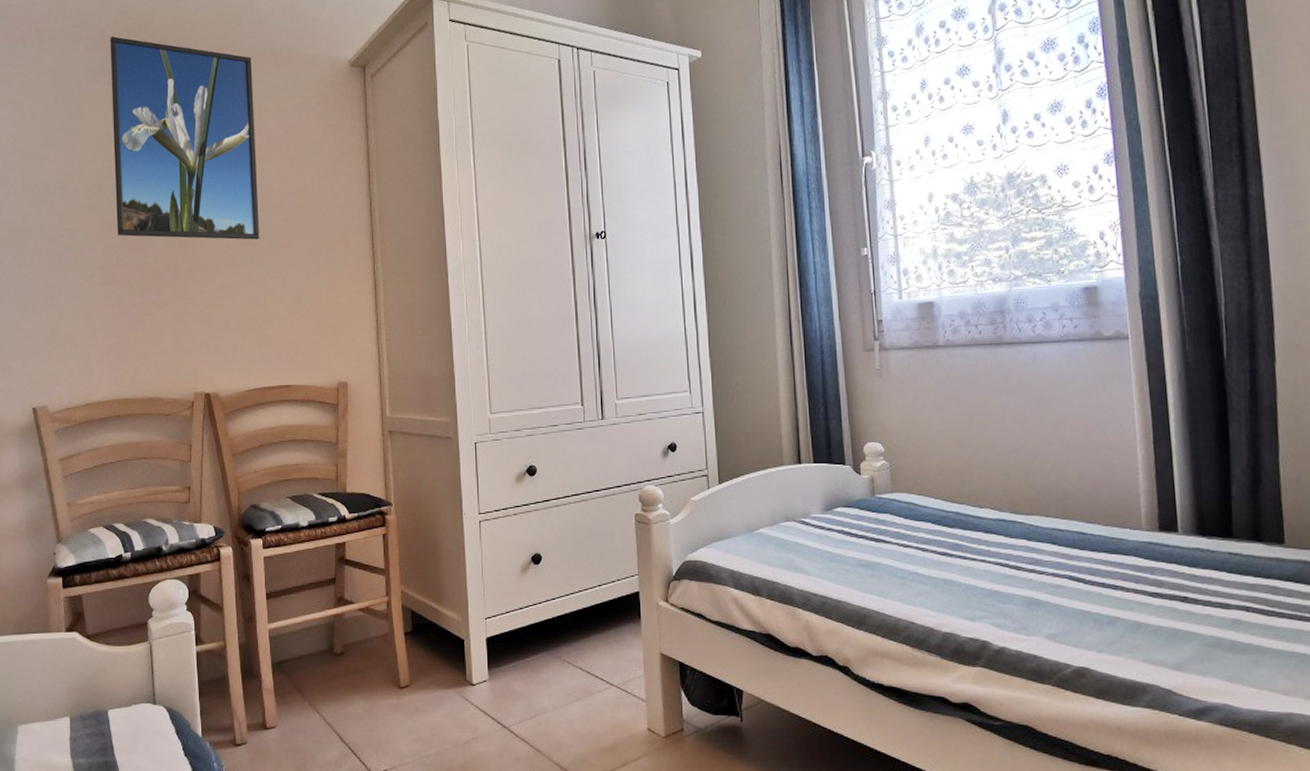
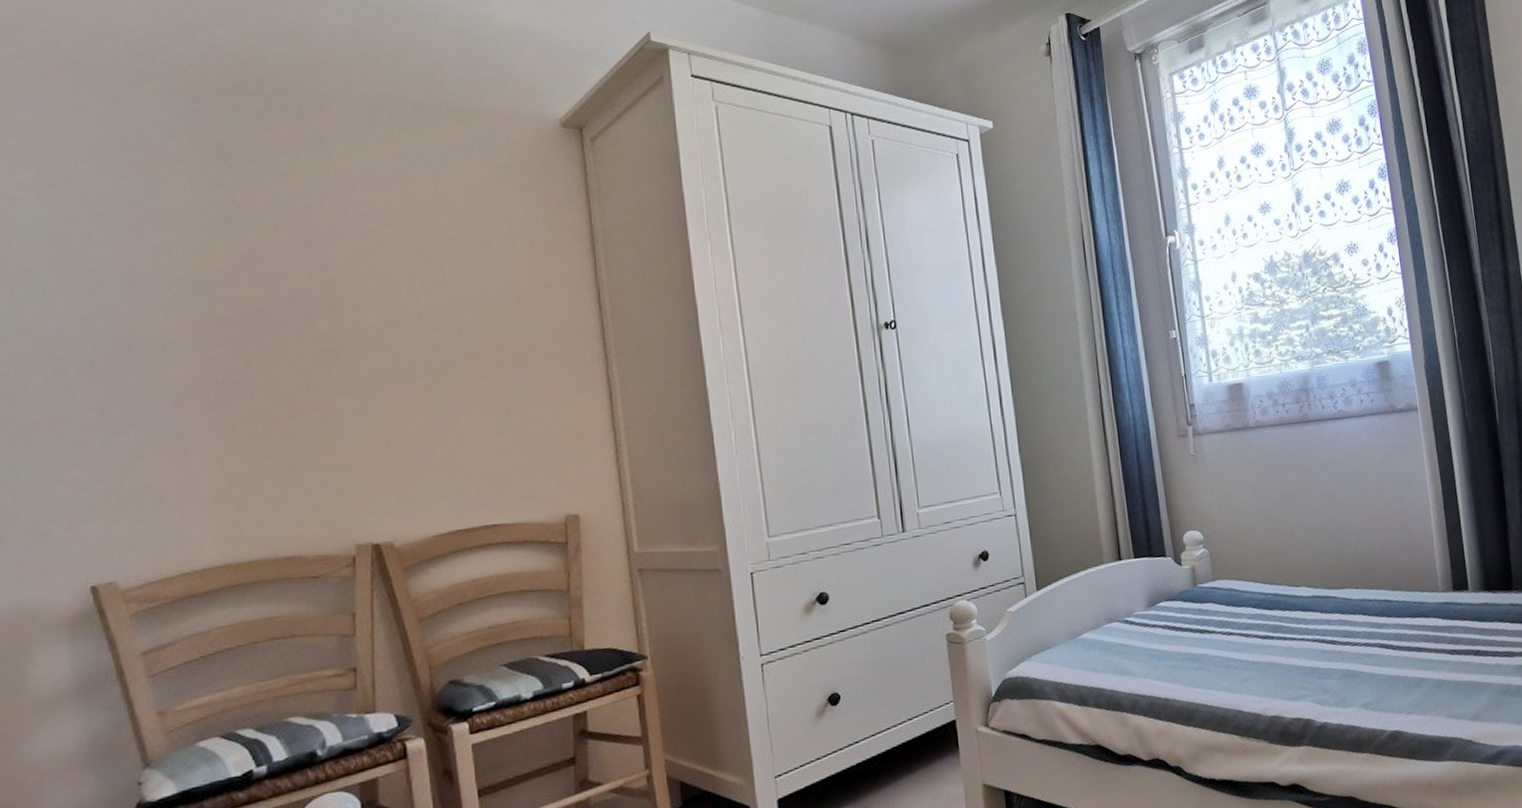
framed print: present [109,36,260,240] -> none [194,76,444,345]

